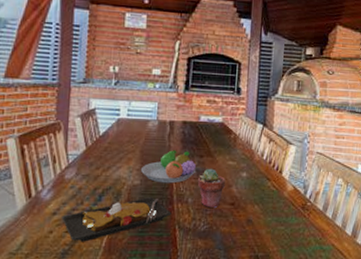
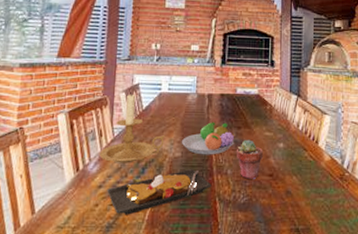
candle holder: none [52,117,123,191] -> present [99,92,165,163]

